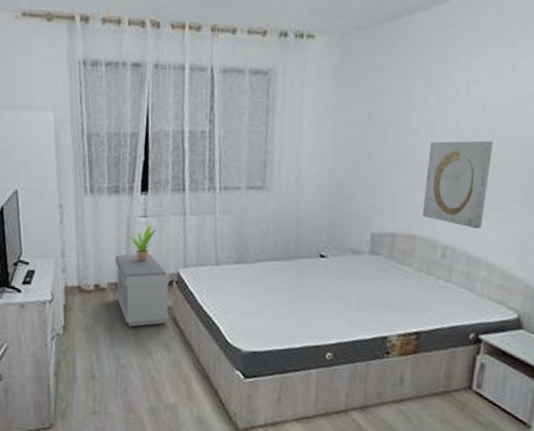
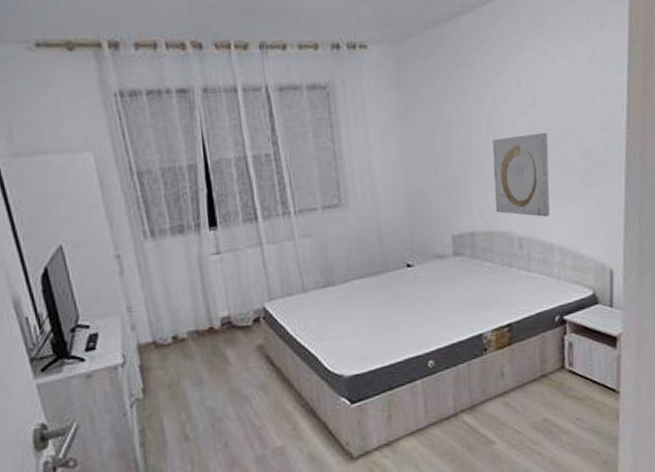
bench: present [115,253,170,327] -> none [190,293,262,375]
potted plant: present [127,224,157,262] -> none [201,261,233,303]

